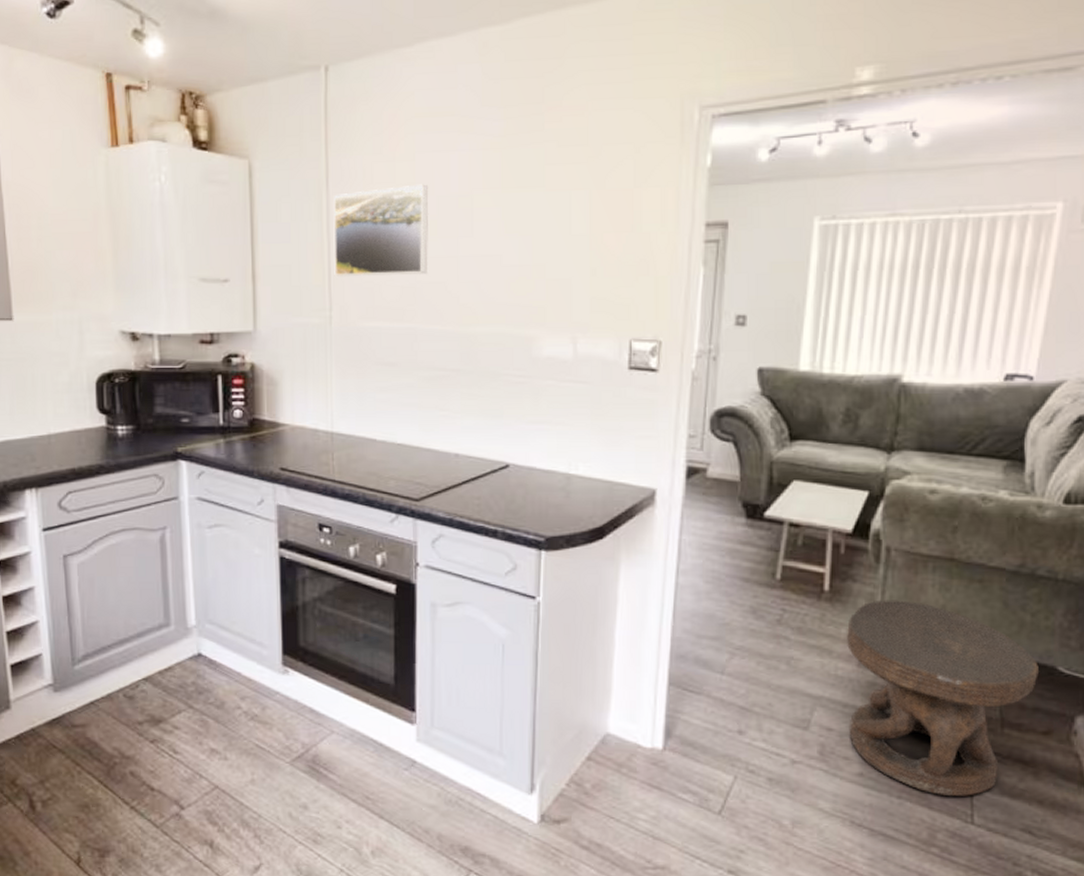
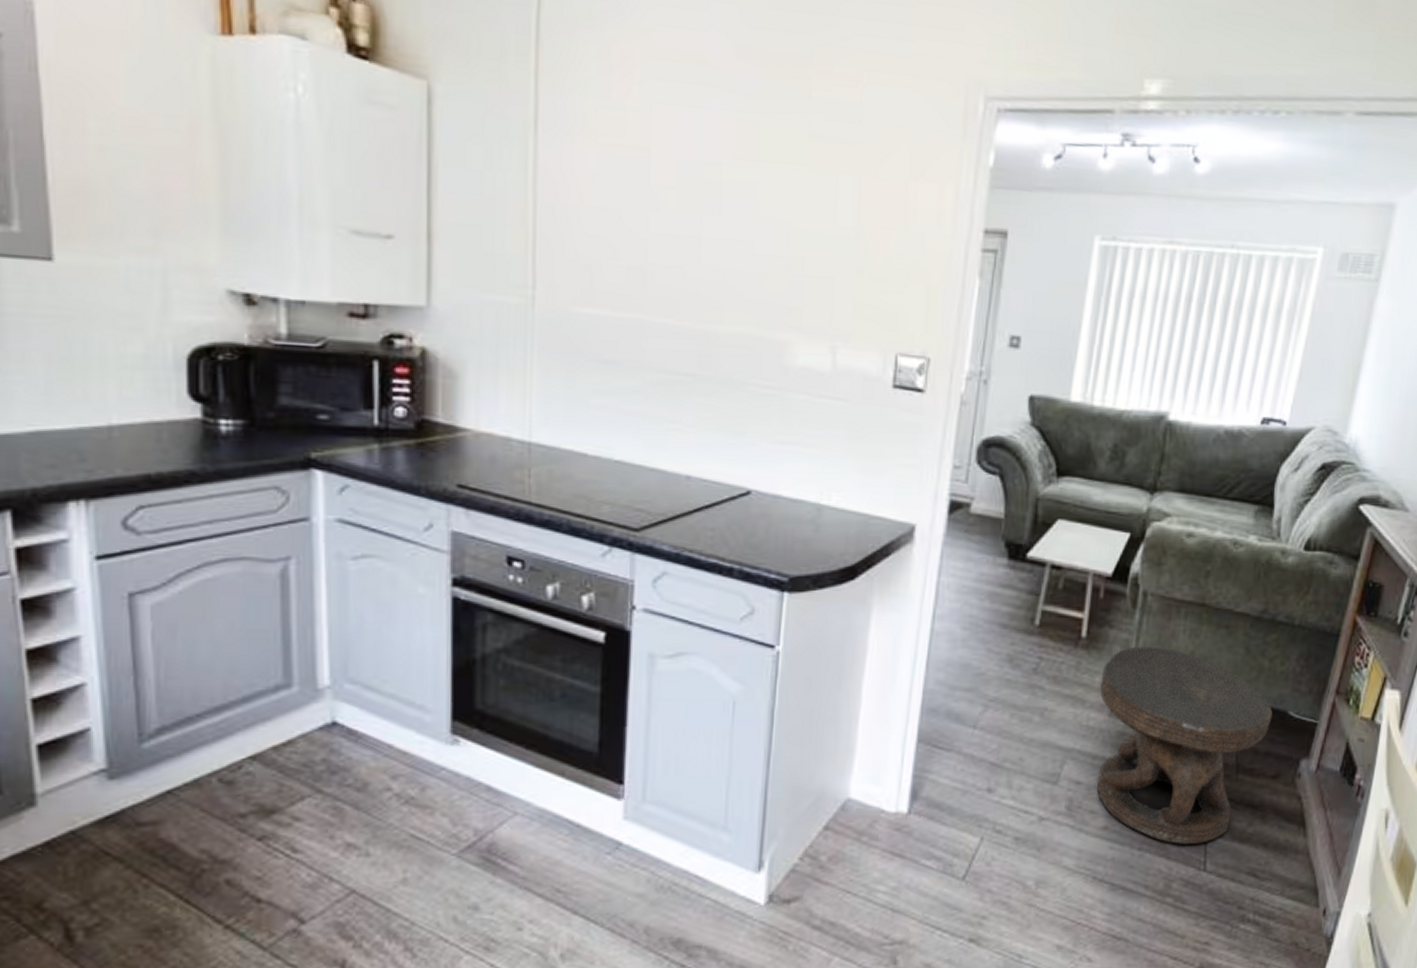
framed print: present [333,184,428,277] -> none [540,141,666,255]

